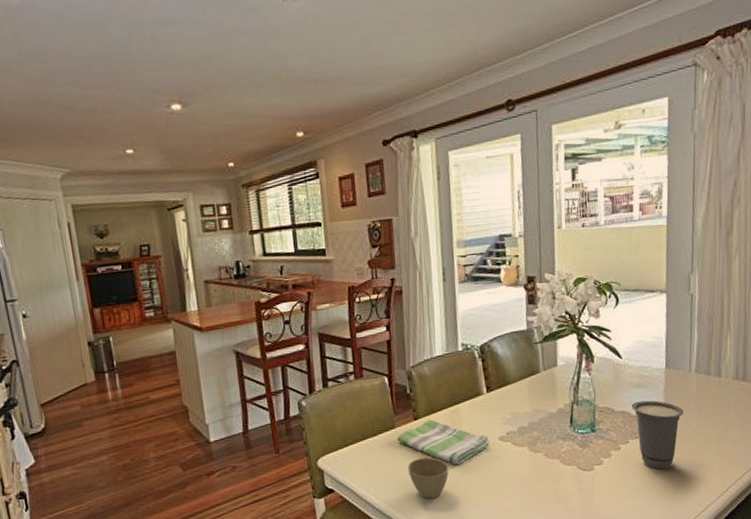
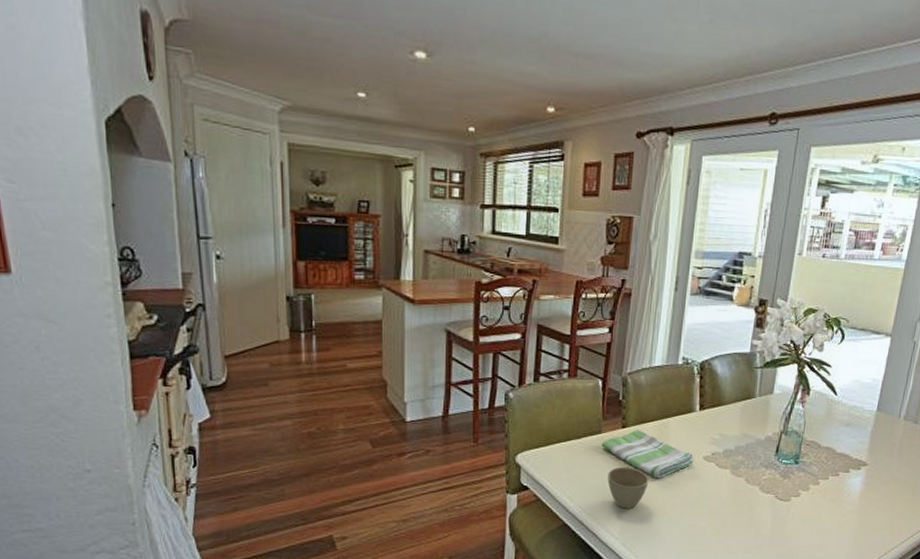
cup: present [631,400,684,469] -> none [837,440,886,508]

